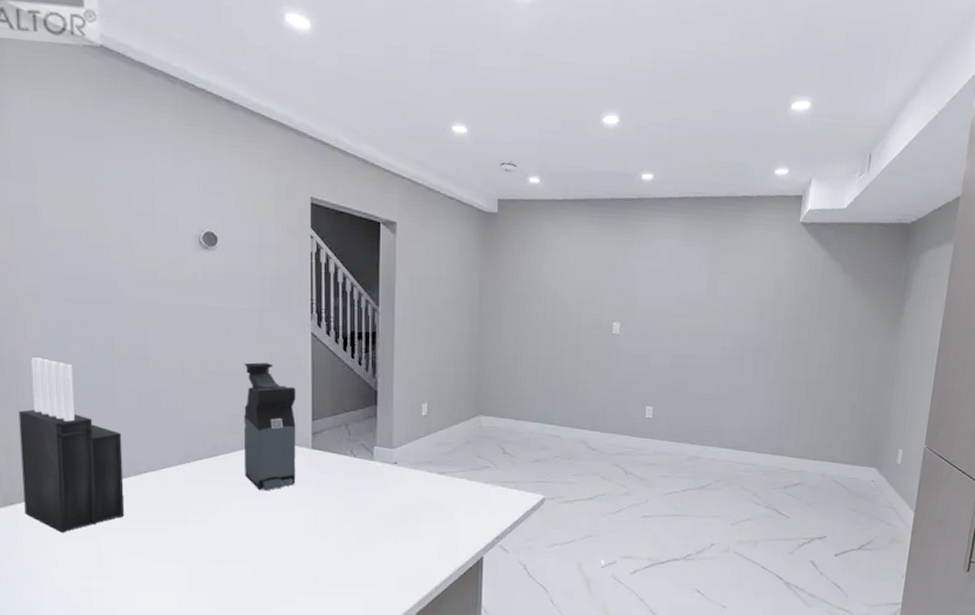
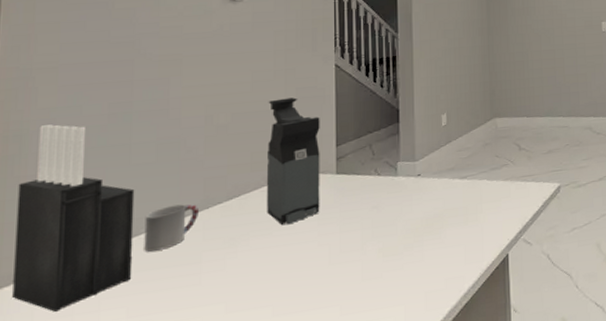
cup: none [132,454,181,494] -> present [144,204,199,252]

